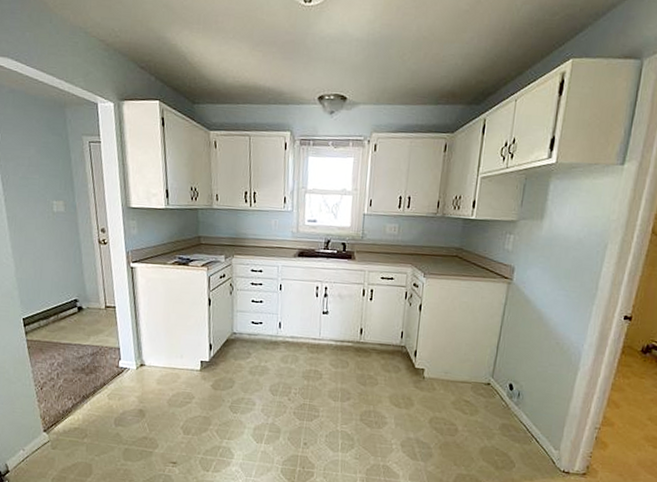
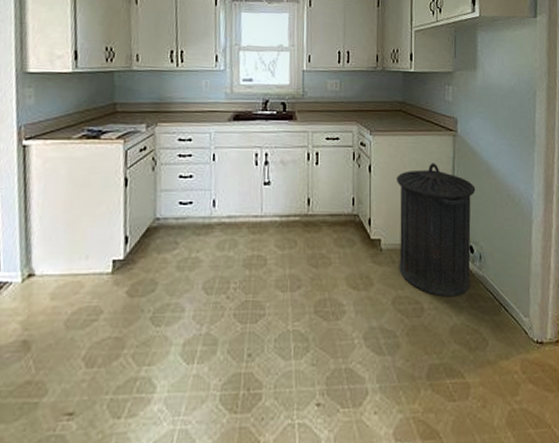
trash can: none [438,307,524,424] -> present [397,163,476,296]

